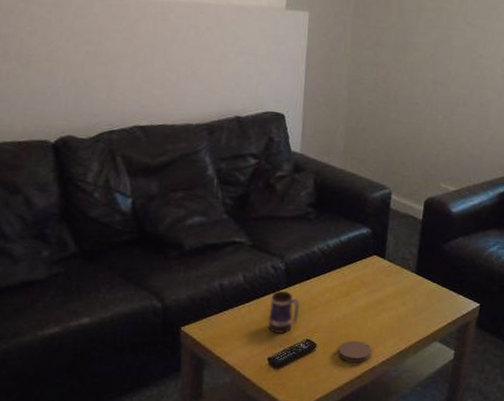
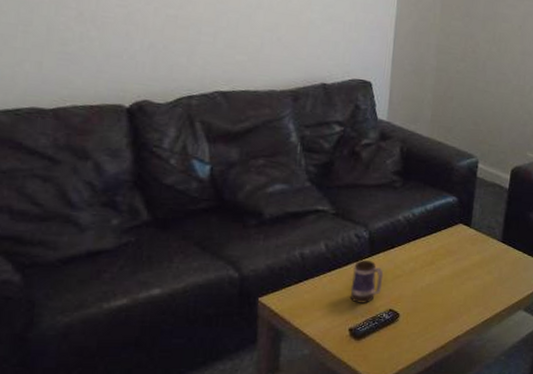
coaster: present [338,340,372,363] -> none [421,310,456,333]

